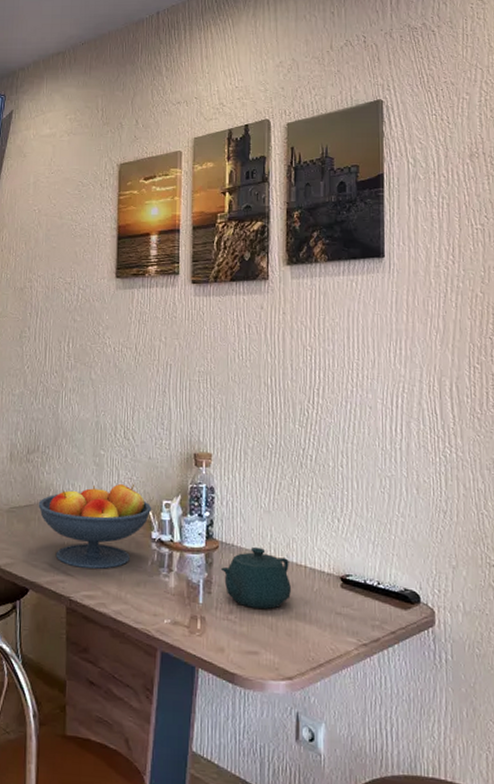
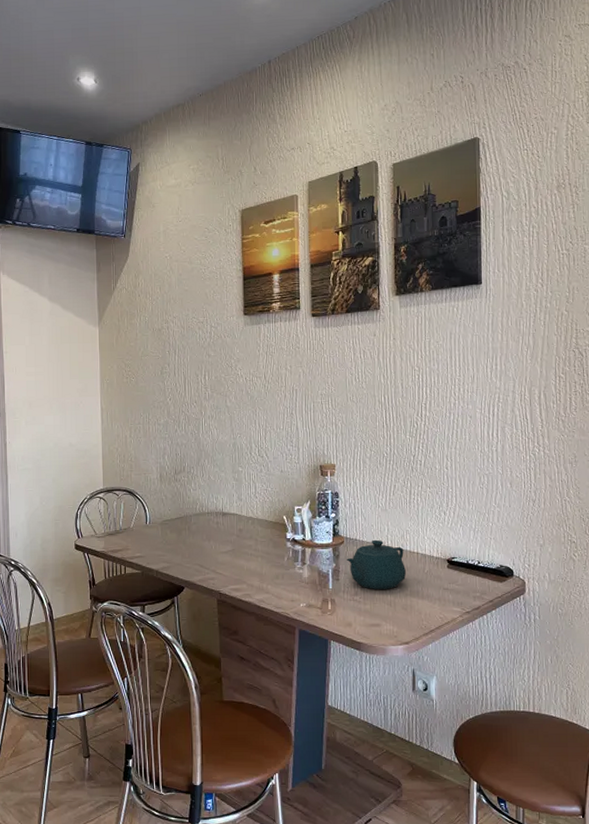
fruit bowl: present [38,483,152,570] -> none [187,494,286,567]

